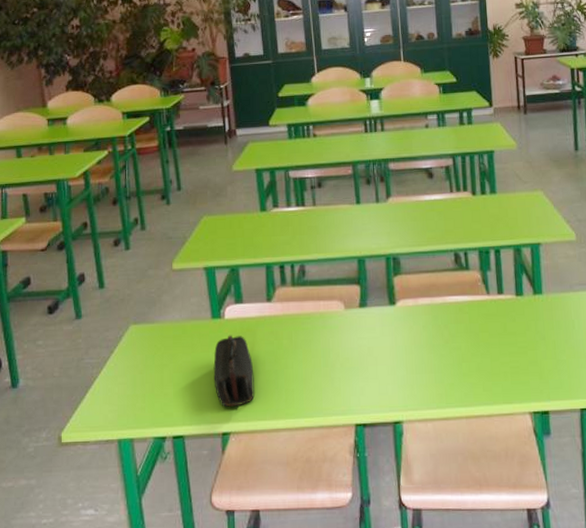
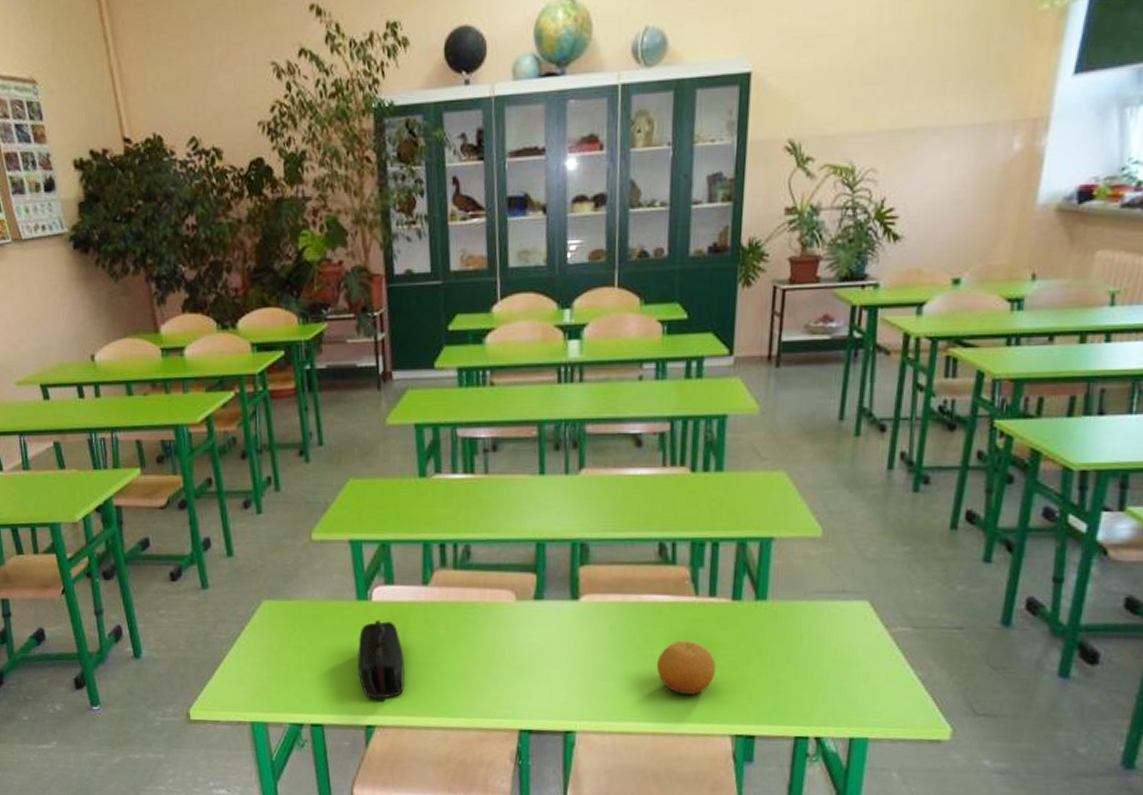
fruit: none [463,333,511,380] -> present [656,640,716,696]

